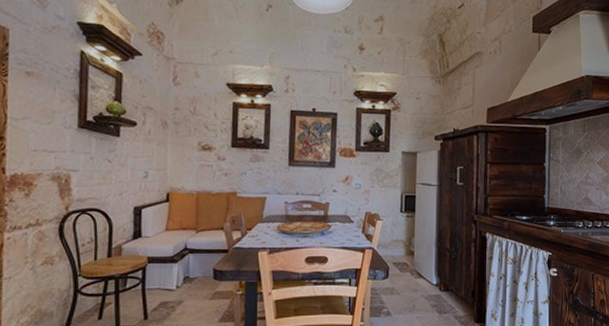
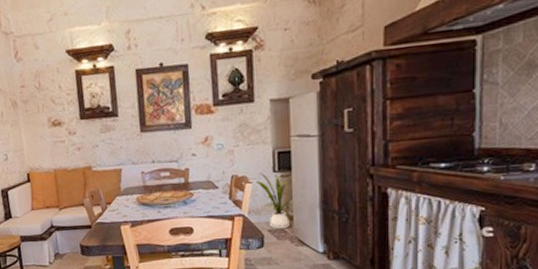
house plant: none [386,212,415,263] -> present [256,172,293,230]

